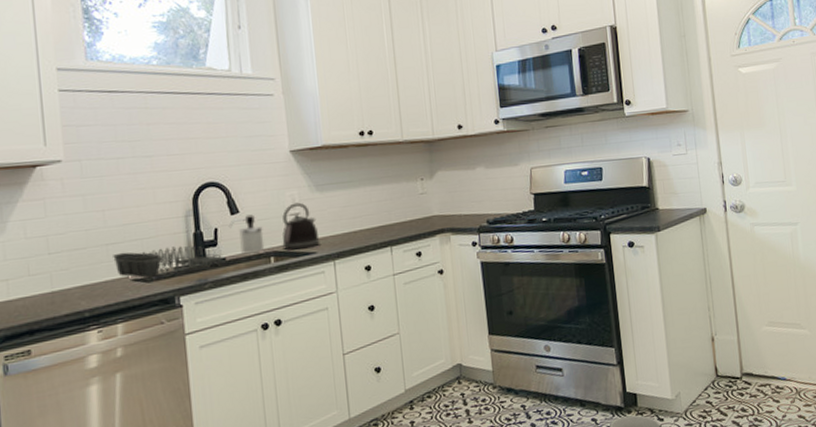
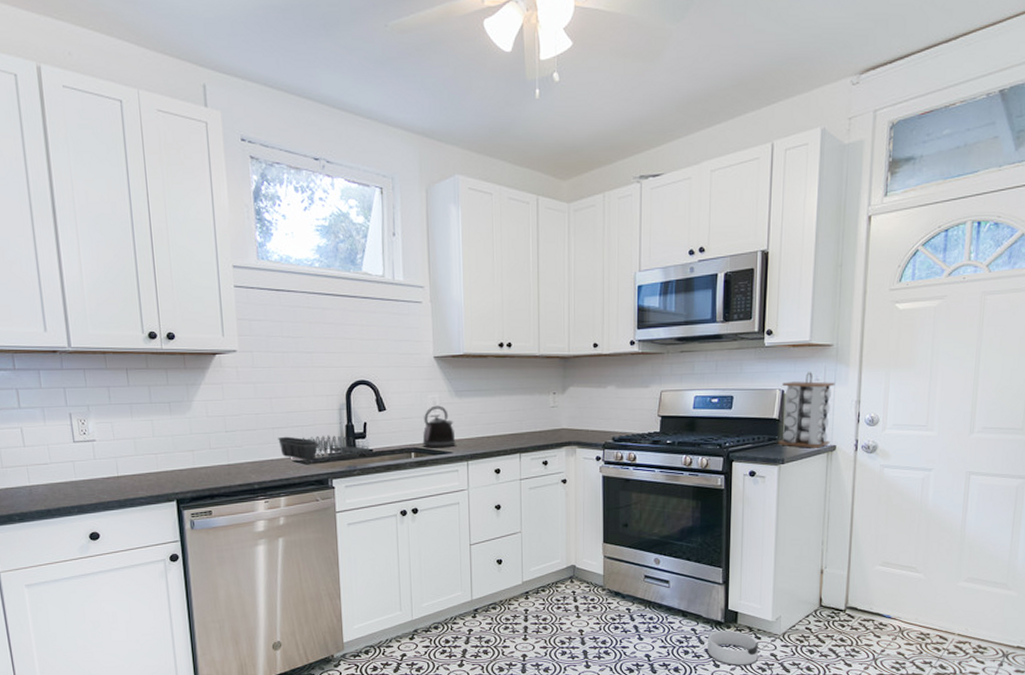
soap dispenser: present [228,214,265,254] -> none [376,413,407,448]
spice rack: none [647,137,700,214] -> present [778,371,835,449]

